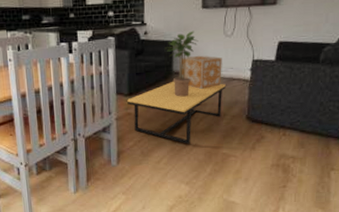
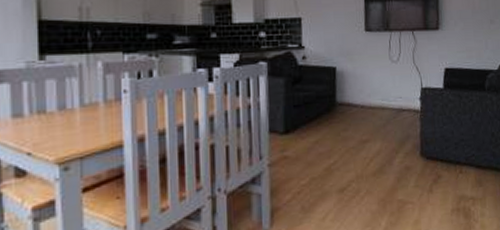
coffee table: present [127,81,226,144] -> none [283,113,396,192]
potted plant: present [164,30,199,97] -> none [326,55,364,133]
decorative box: present [180,55,222,89] -> none [345,83,391,123]

